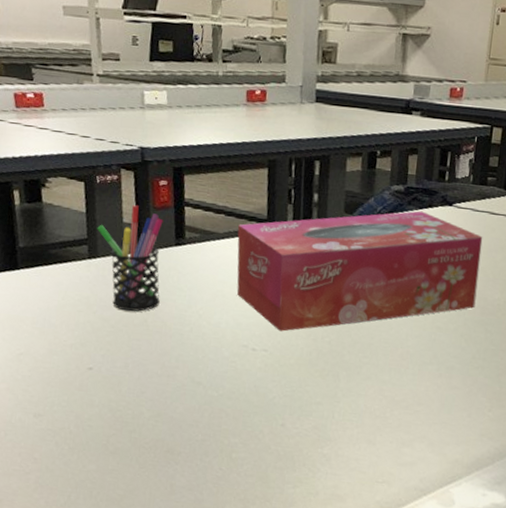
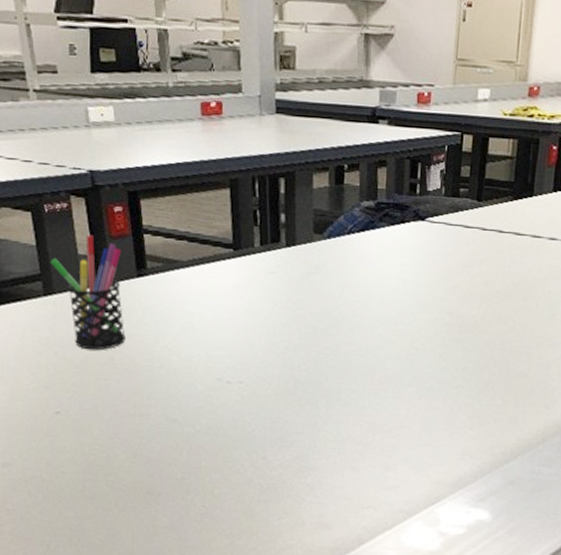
tissue box: present [236,211,483,332] -> none [202,227,458,362]

